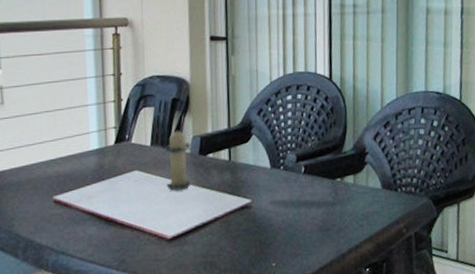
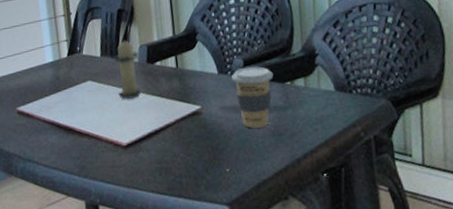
coffee cup: none [284,162,325,223] -> present [231,66,274,128]

